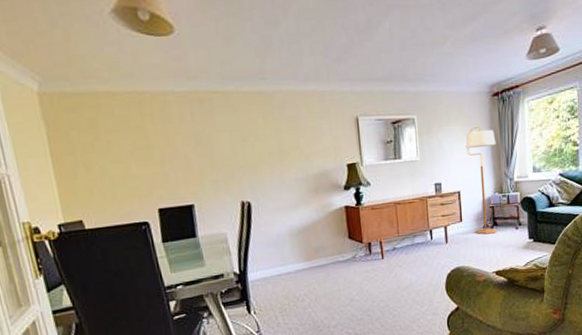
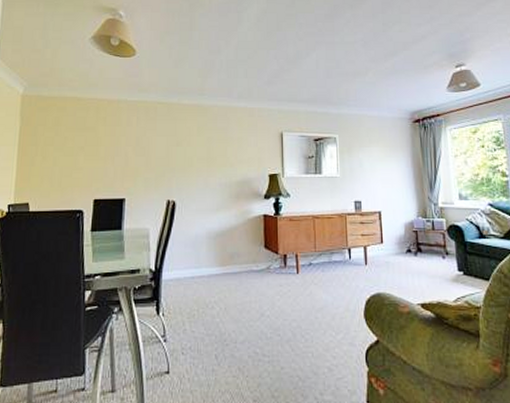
floor lamp: present [465,126,497,235] -> none [386,149,422,260]

